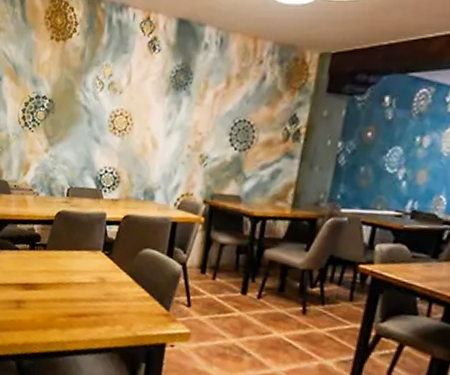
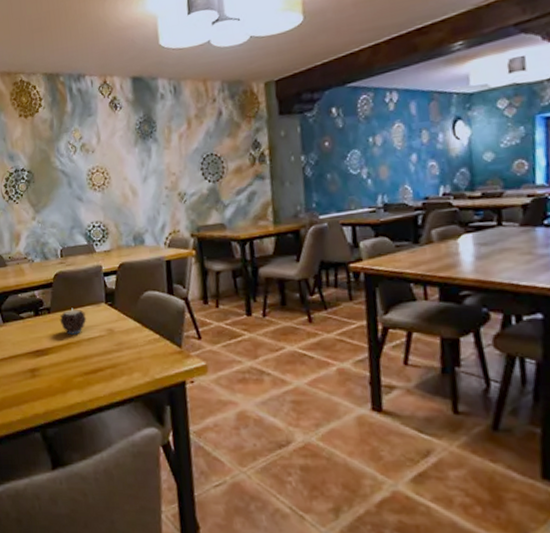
candle: none [54,249,81,276] -> present [59,308,87,335]

